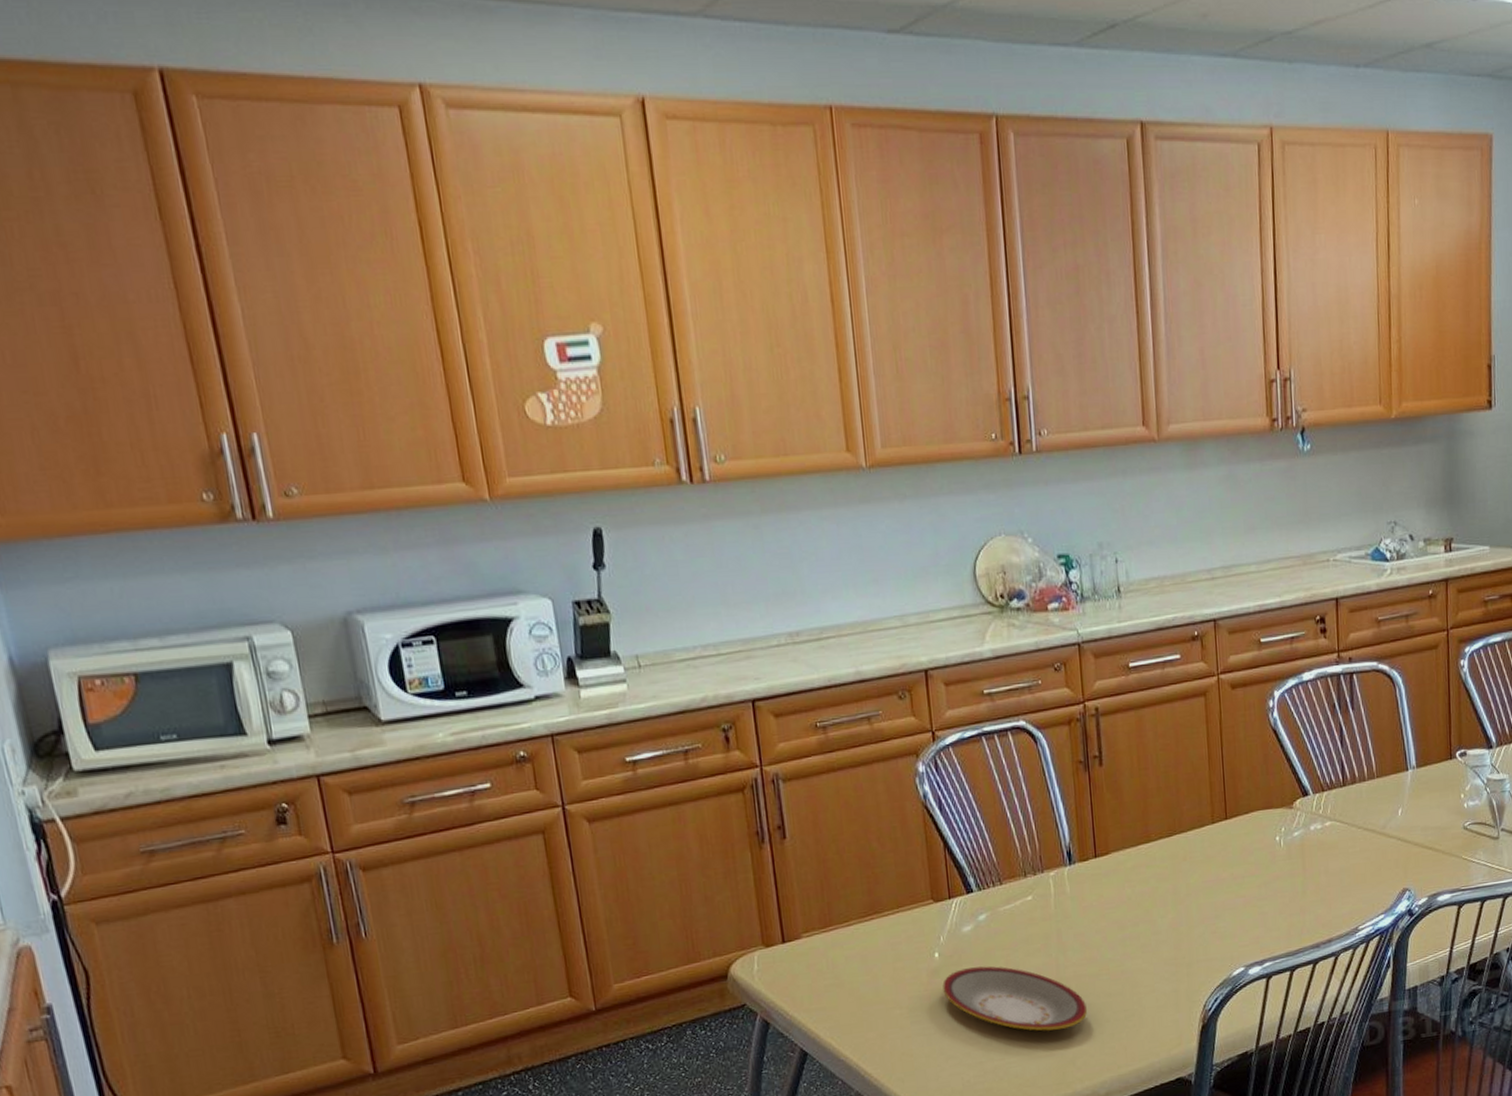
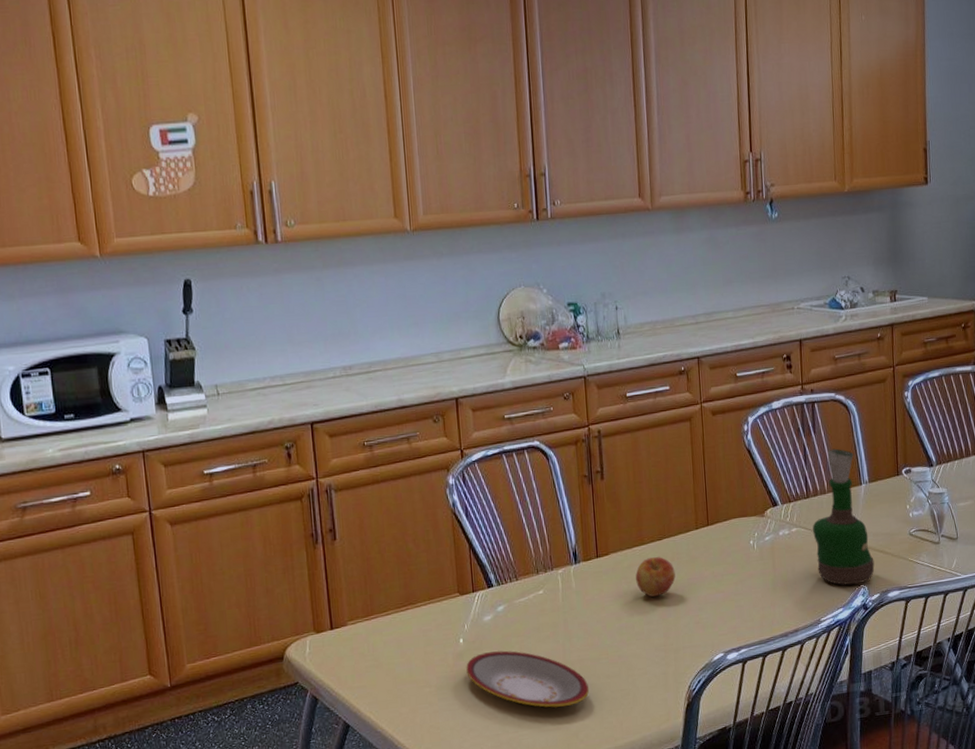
apple: none [1141,856,1188,903] -> present [636,557,676,597]
grog bottle: none [1350,727,1422,888] -> present [813,448,875,586]

